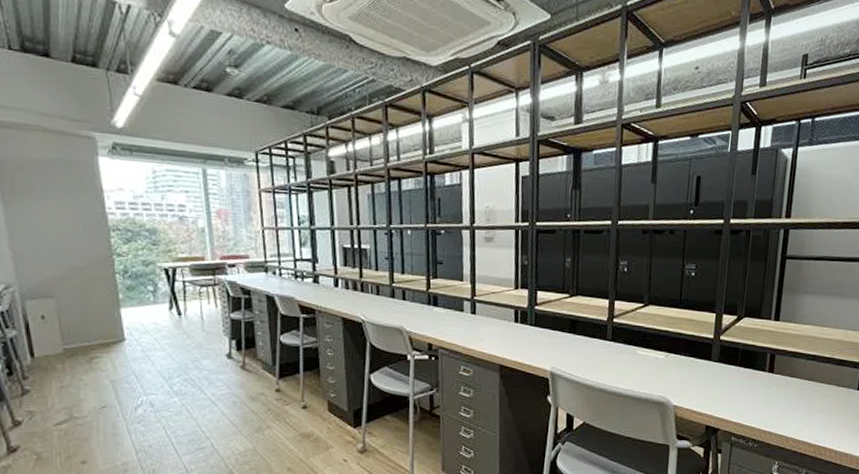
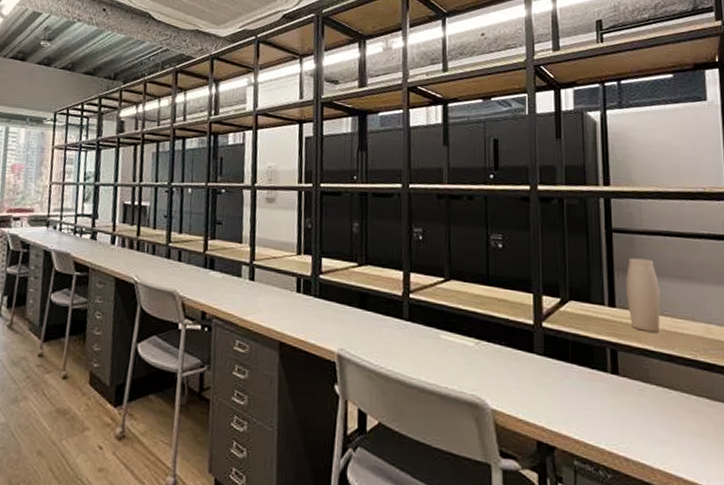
vase: none [788,280,816,339] -> present [626,257,661,333]

